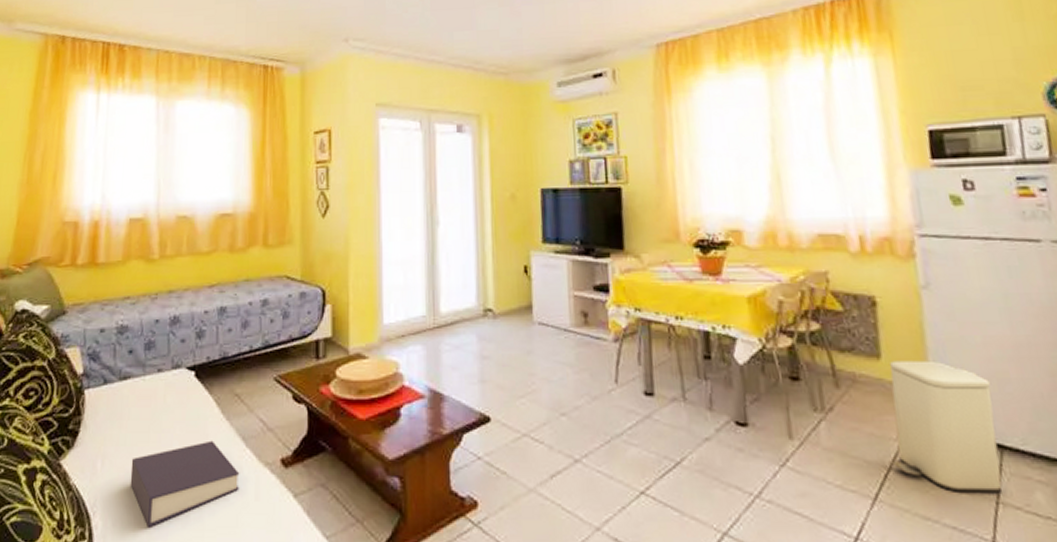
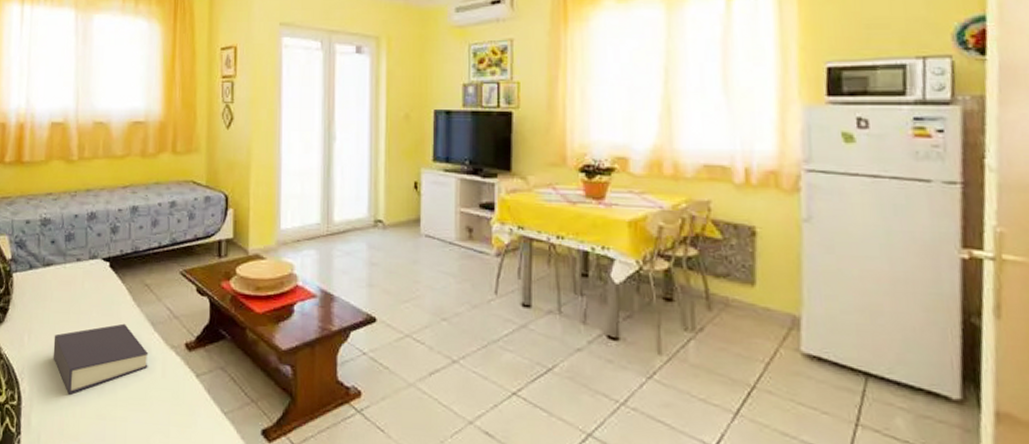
pedal bin: present [890,360,1002,493] -> none [757,288,864,416]

